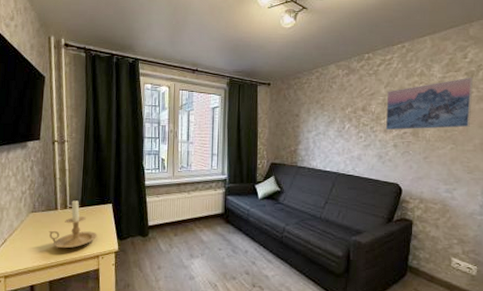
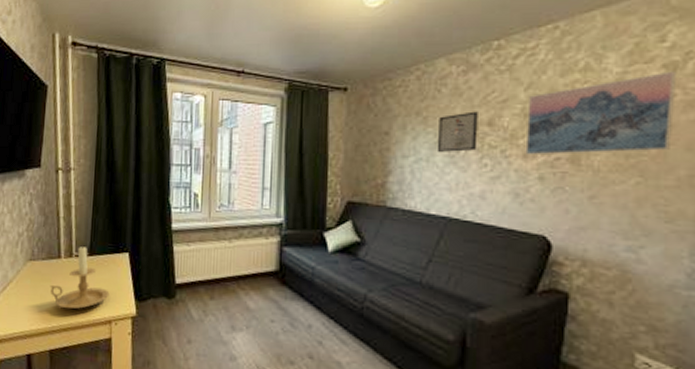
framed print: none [330,101,356,128] -> present [436,111,478,152]

